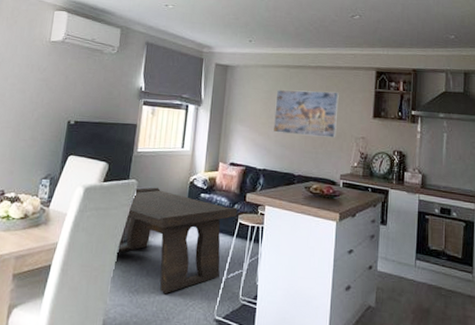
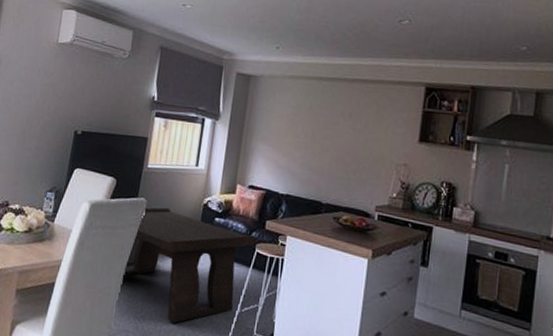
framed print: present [274,90,339,138] -> none [300,105,379,163]

